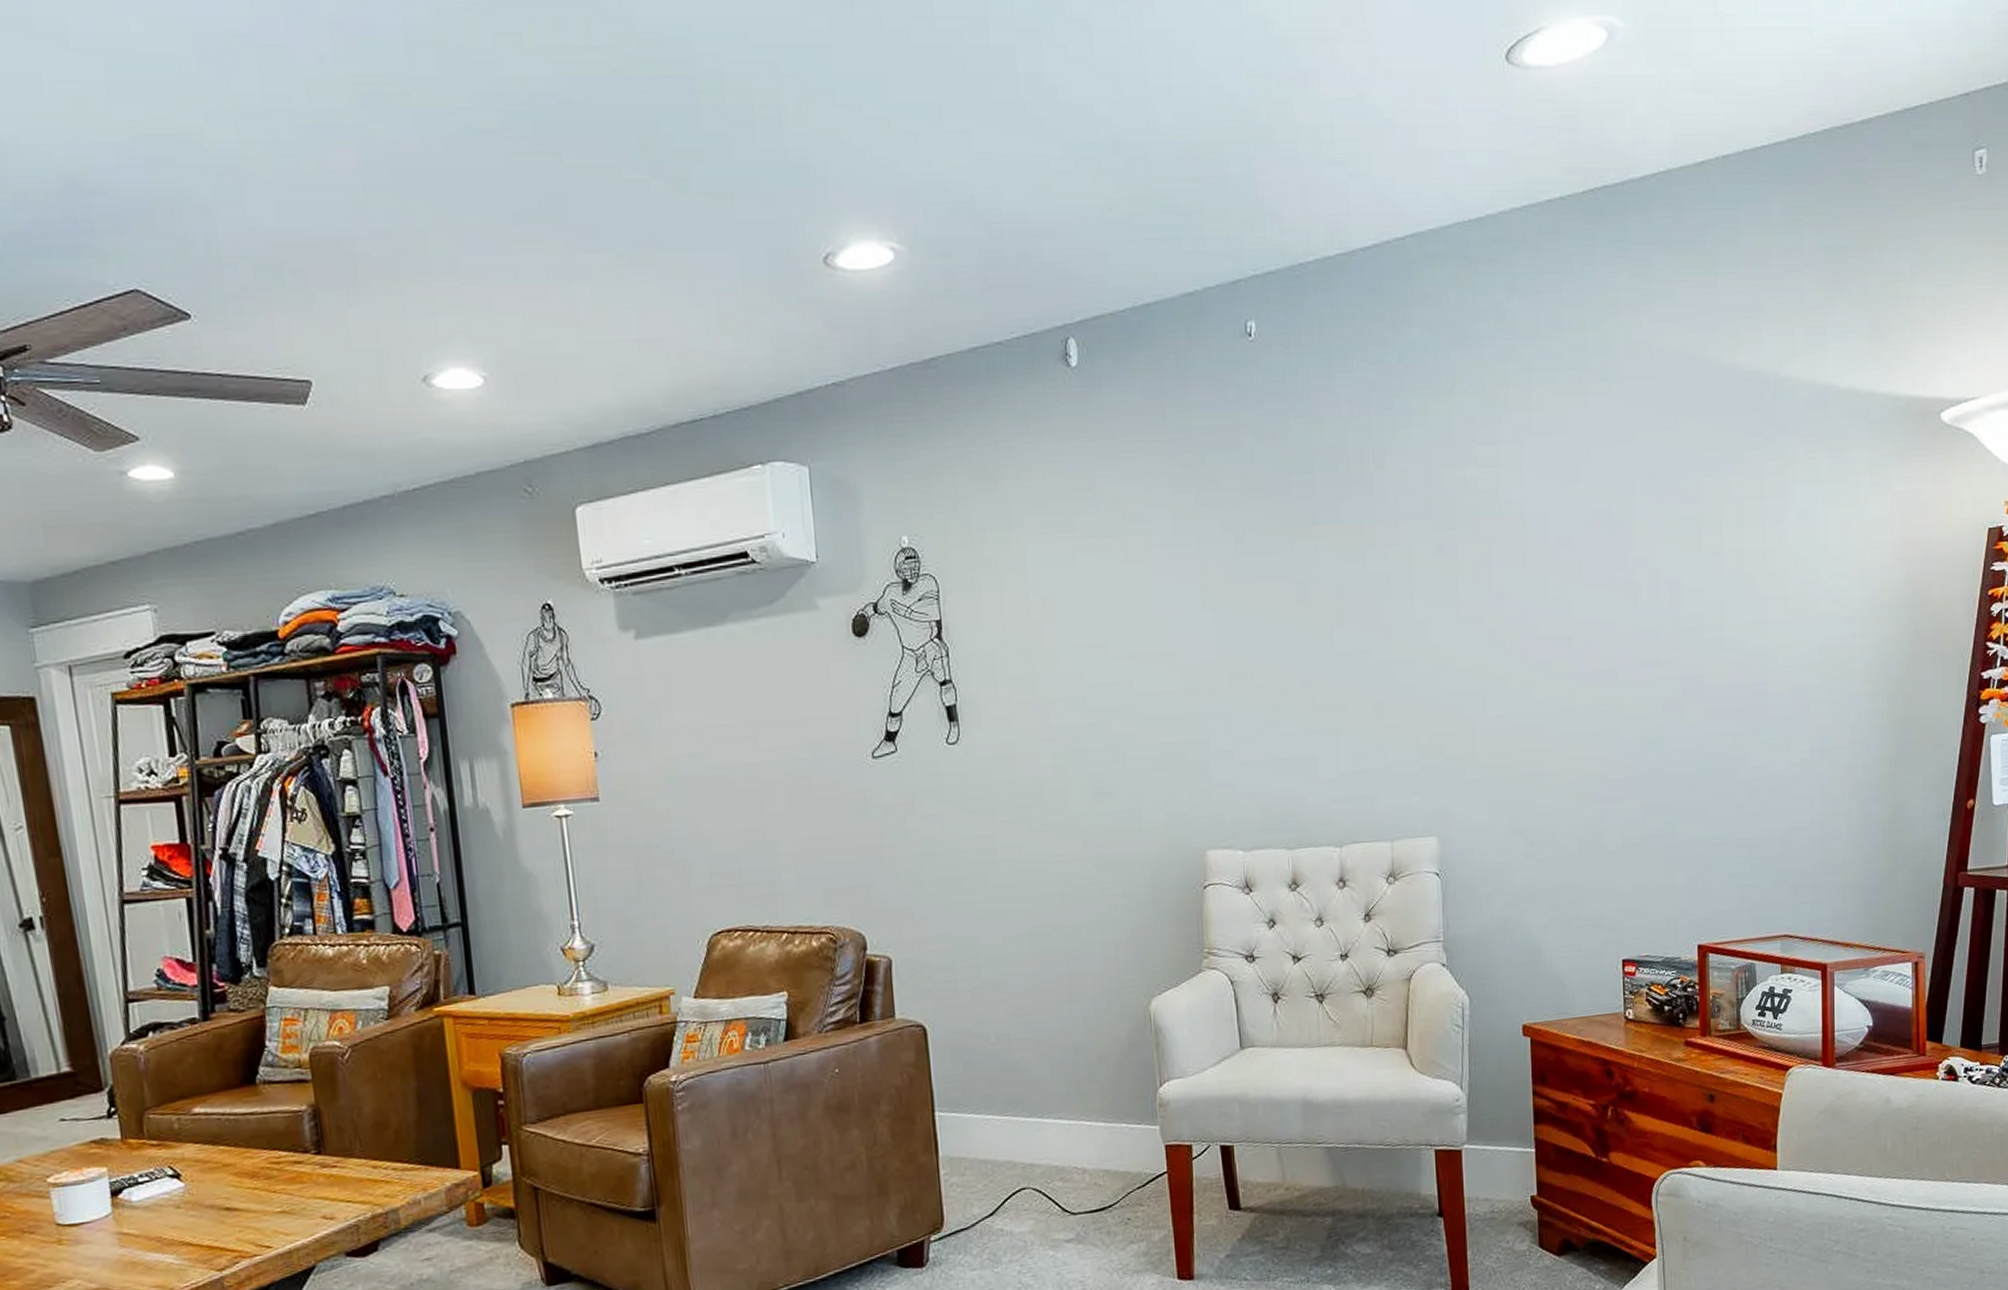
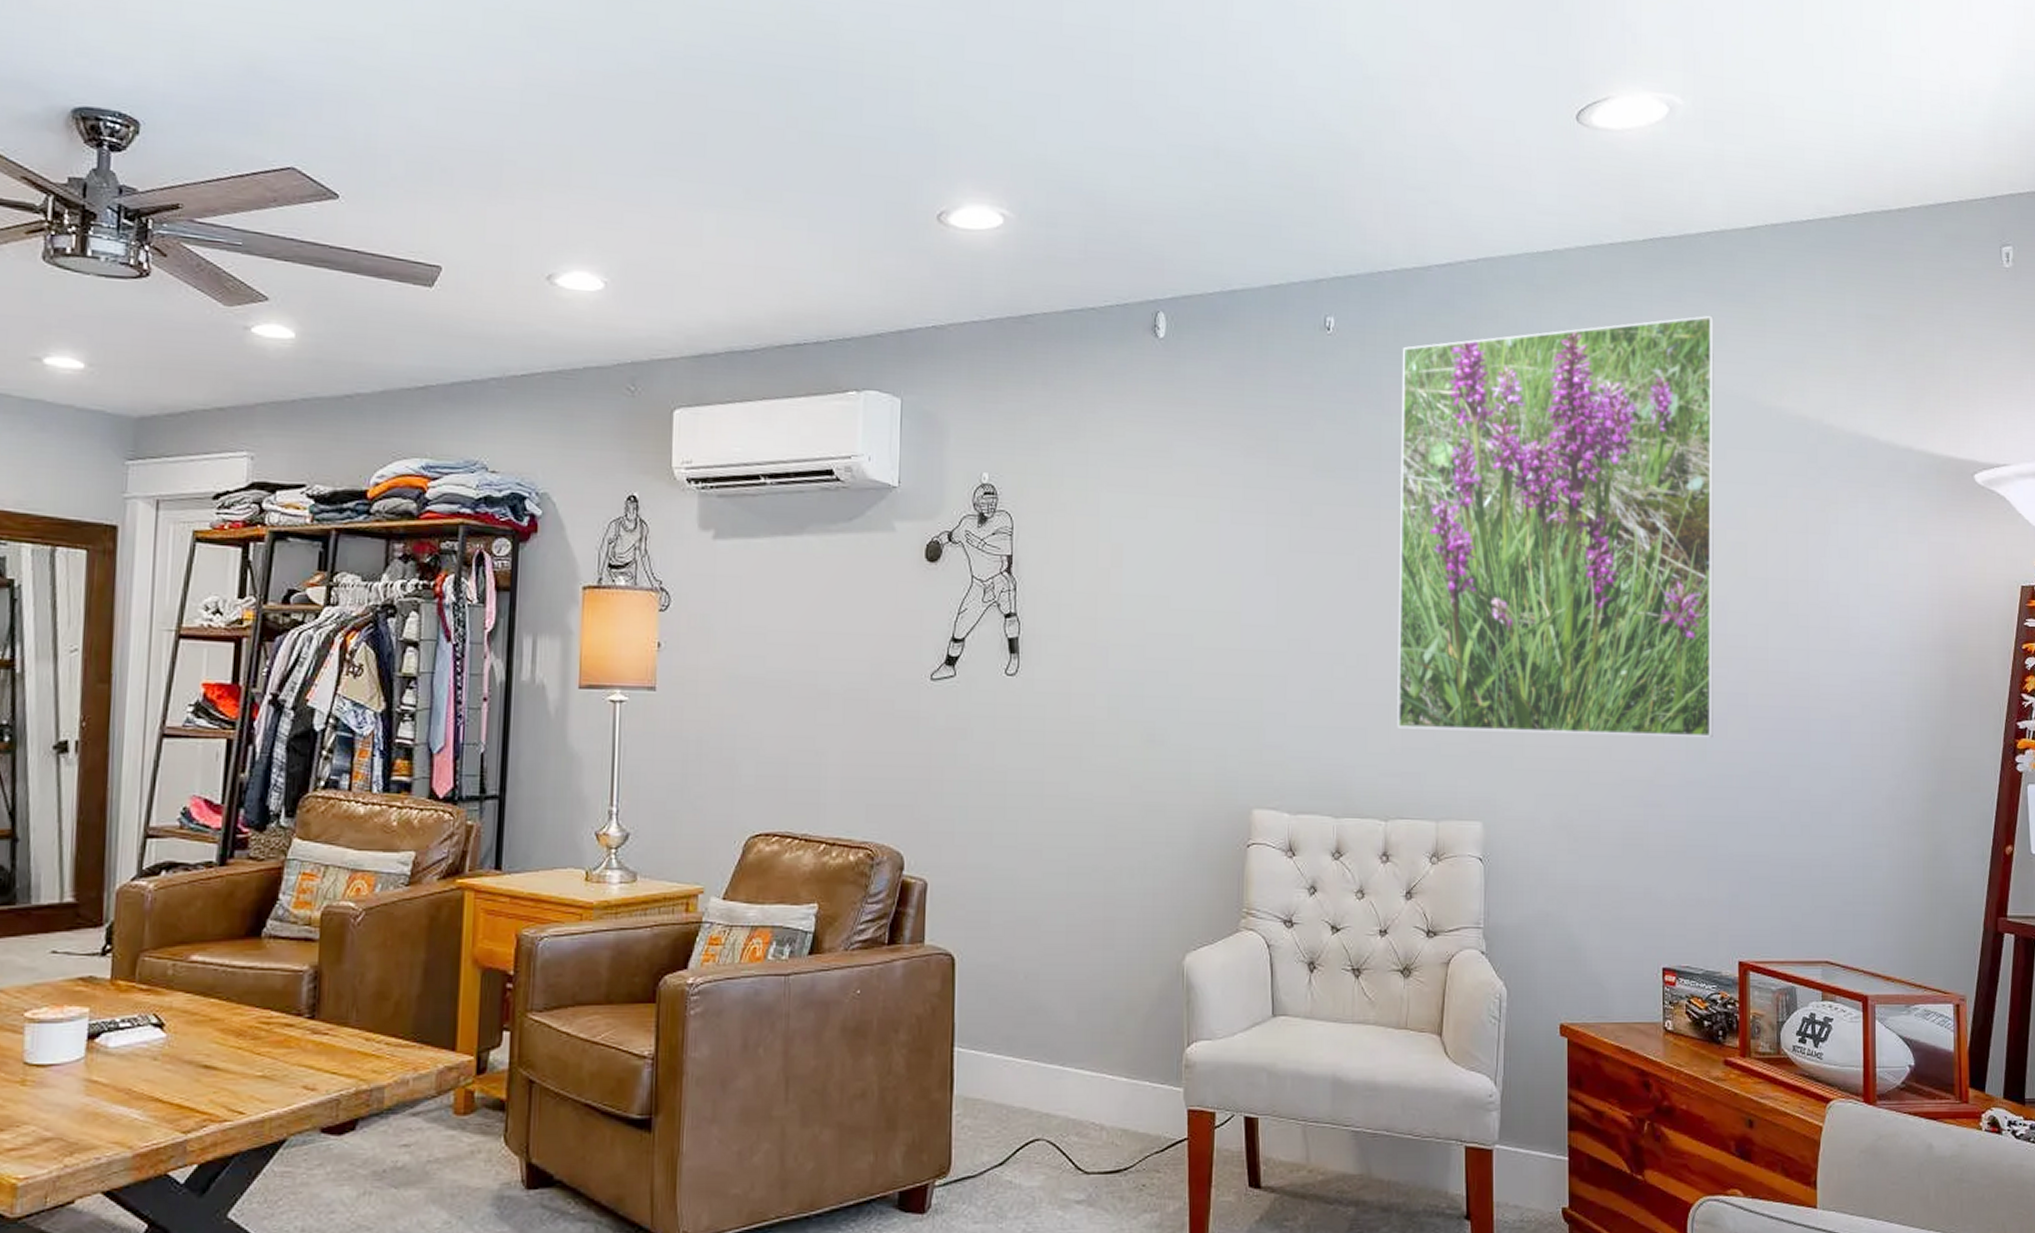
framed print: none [1329,269,1669,753] -> present [1397,315,1714,738]

